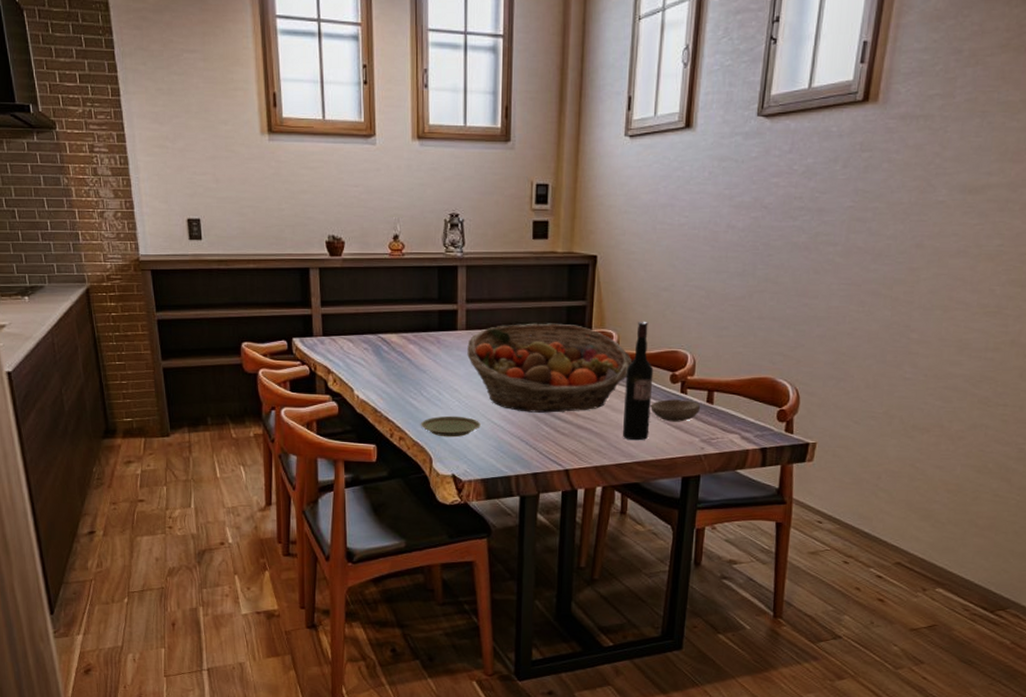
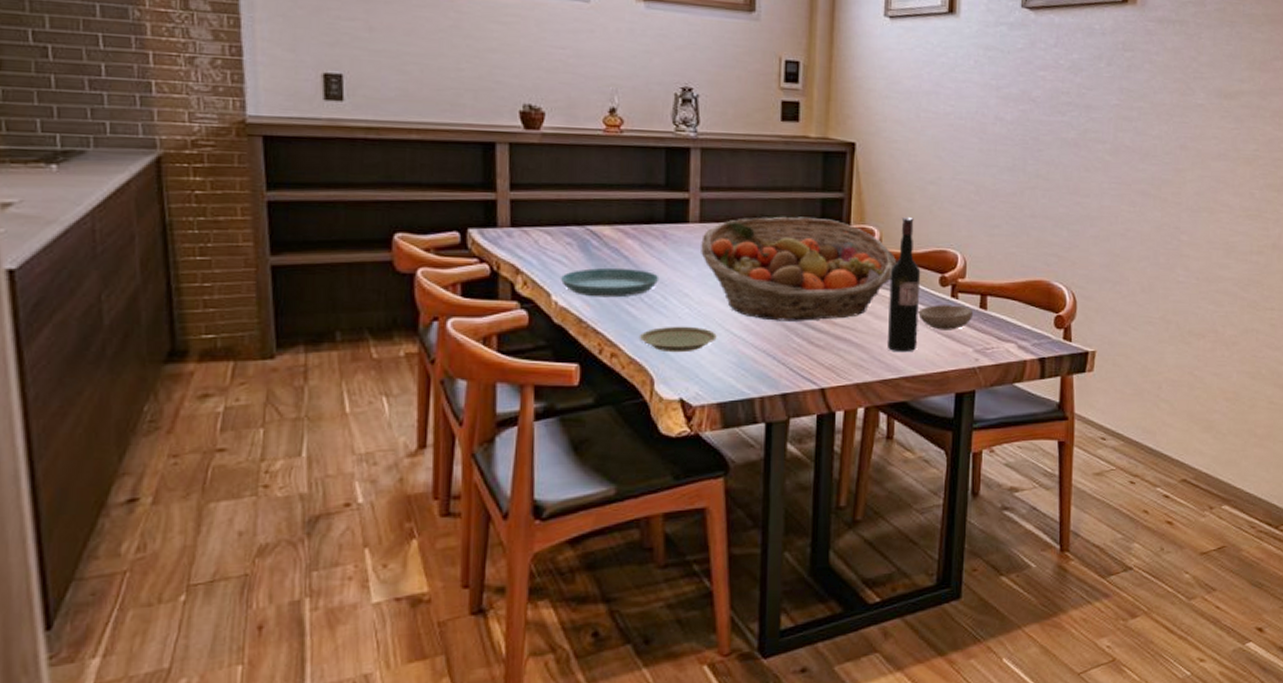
saucer: none [360,368,435,392] -> present [560,267,660,298]

